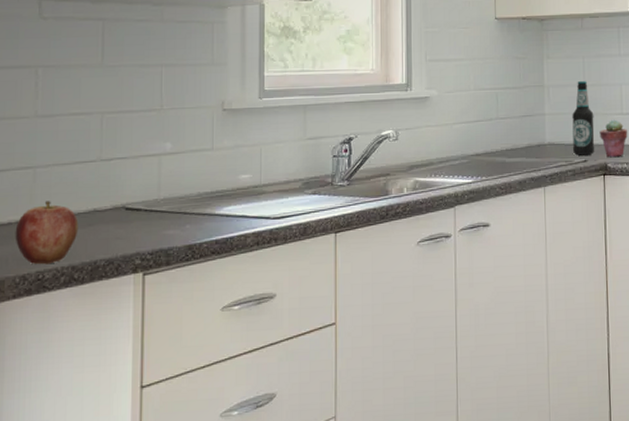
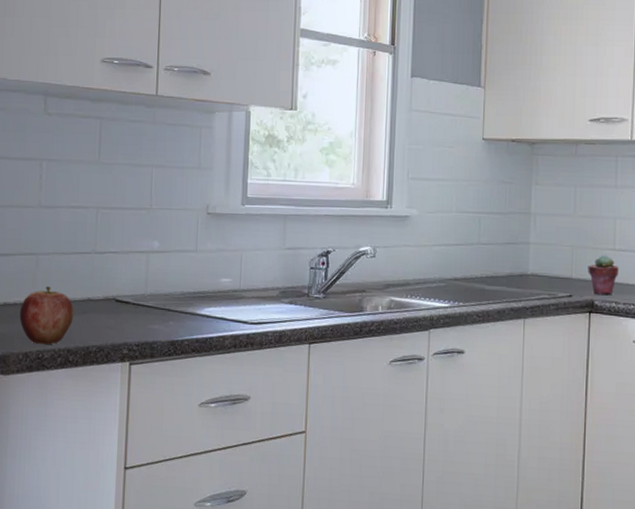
bottle: present [572,81,595,156] -> none [557,211,583,290]

